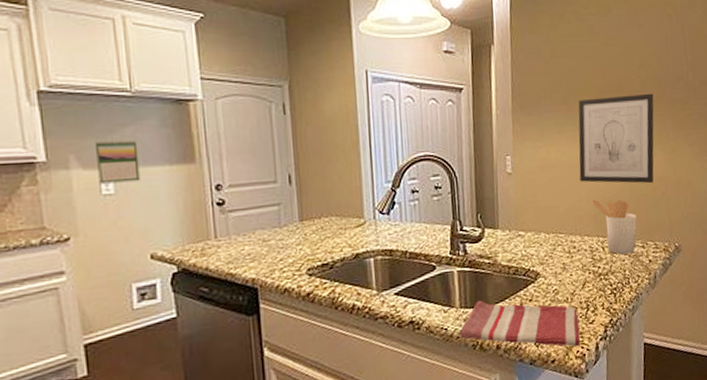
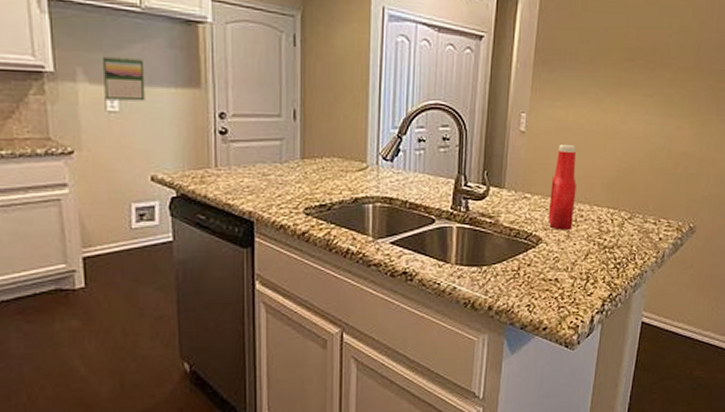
dish towel: present [459,300,581,347] -> none [452,259,577,317]
ketchup bottle: none [542,181,567,263] -> present [548,145,577,231]
wall art: present [578,93,654,184] -> none [597,60,690,158]
utensil holder: present [592,199,637,255] -> none [606,168,652,229]

